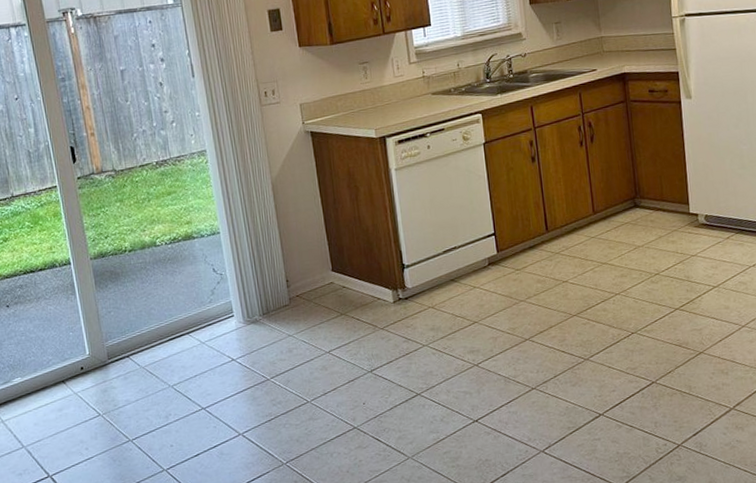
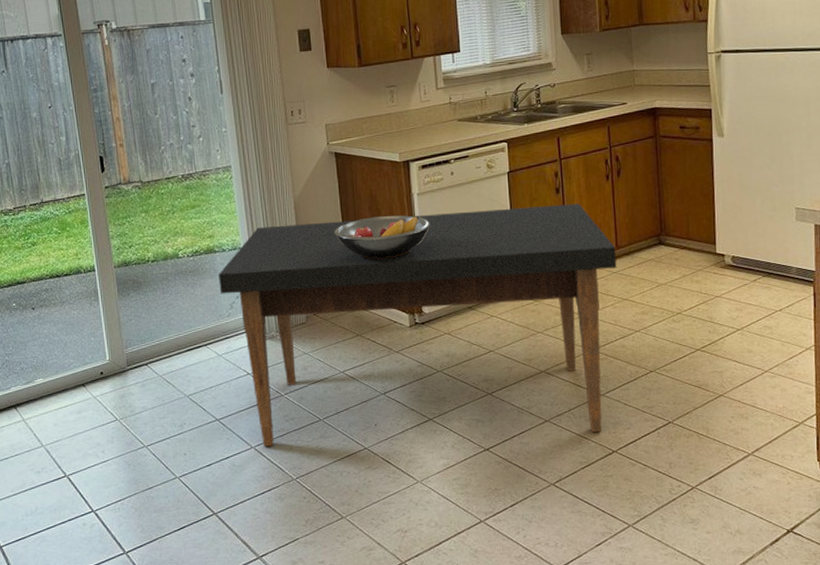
dining table: none [198,171,595,433] -> present [219,203,617,447]
fruit bowl: none [314,190,409,236] -> present [335,215,430,258]

